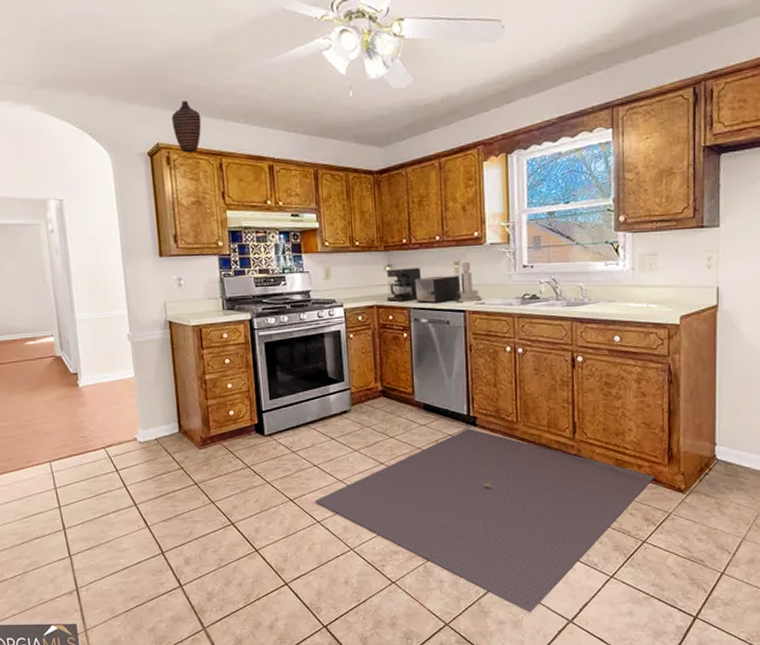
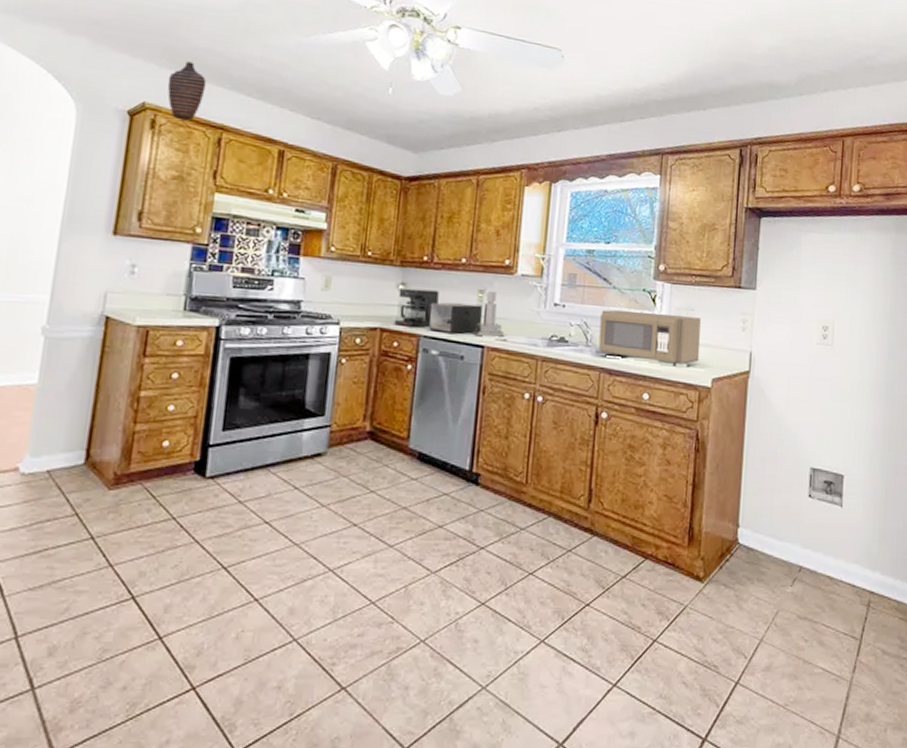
floor mat: present [315,429,656,613] -> none [257,488,673,733]
microwave: none [567,261,666,309] -> present [598,309,701,367]

